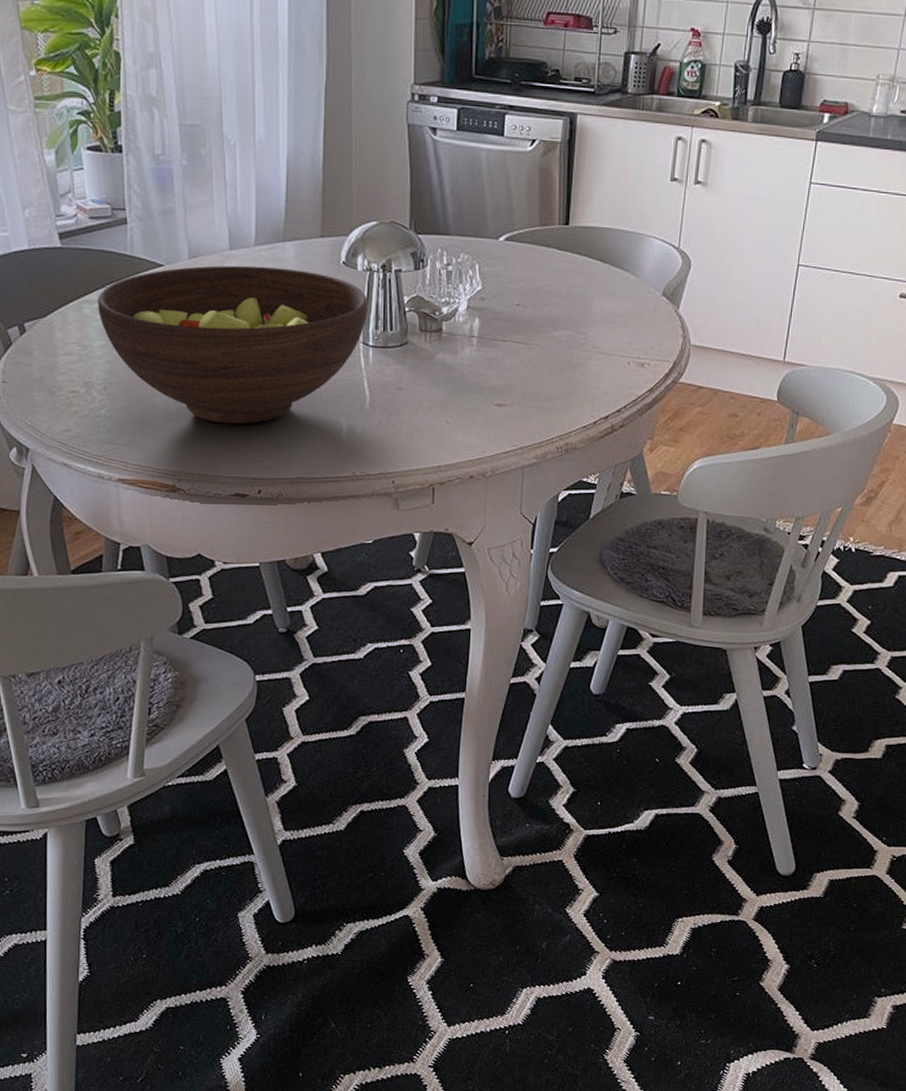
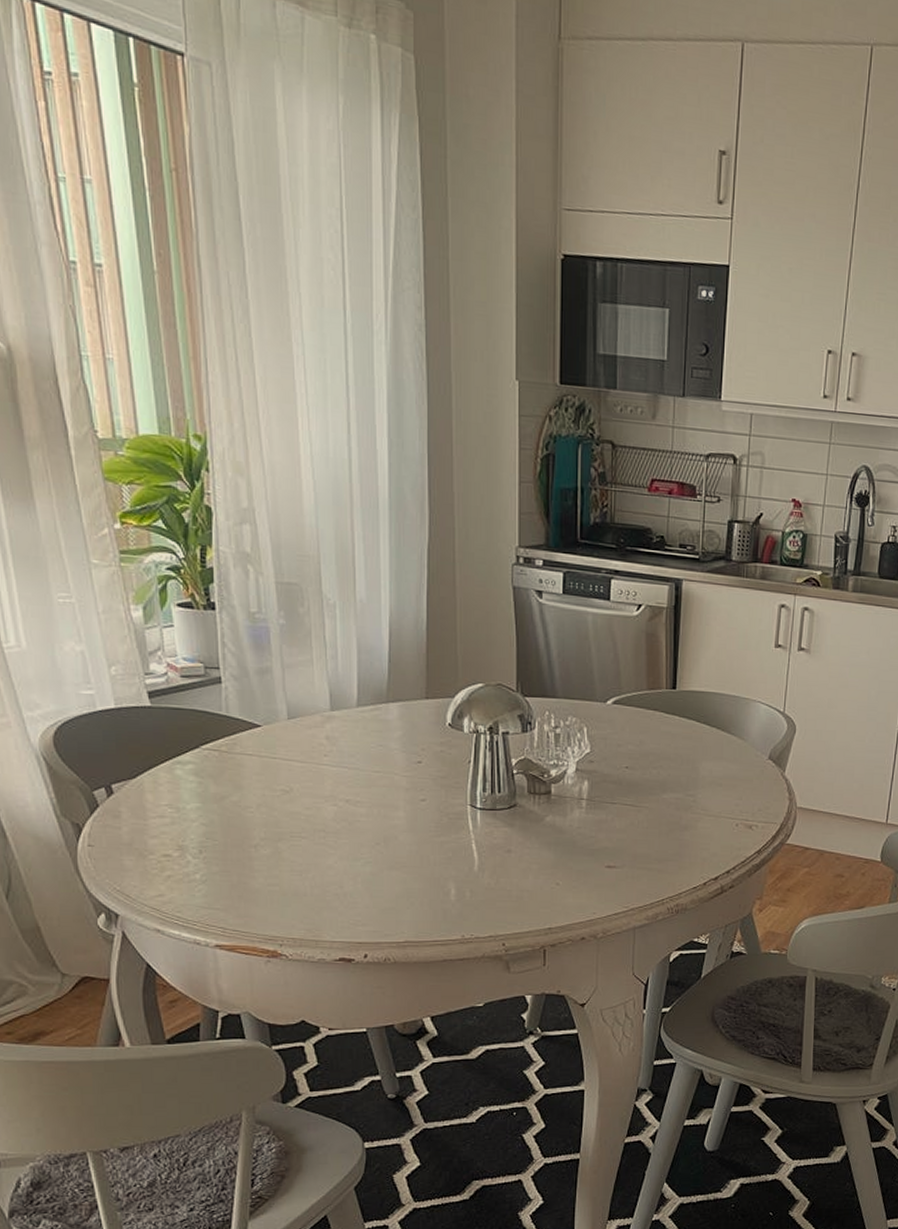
fruit bowl: present [98,265,368,424] -> none [191,726,476,888]

